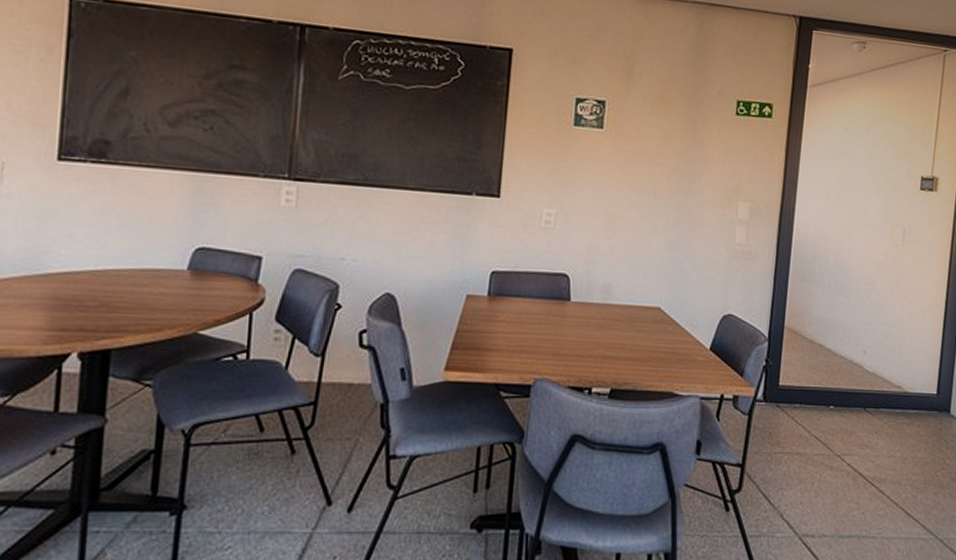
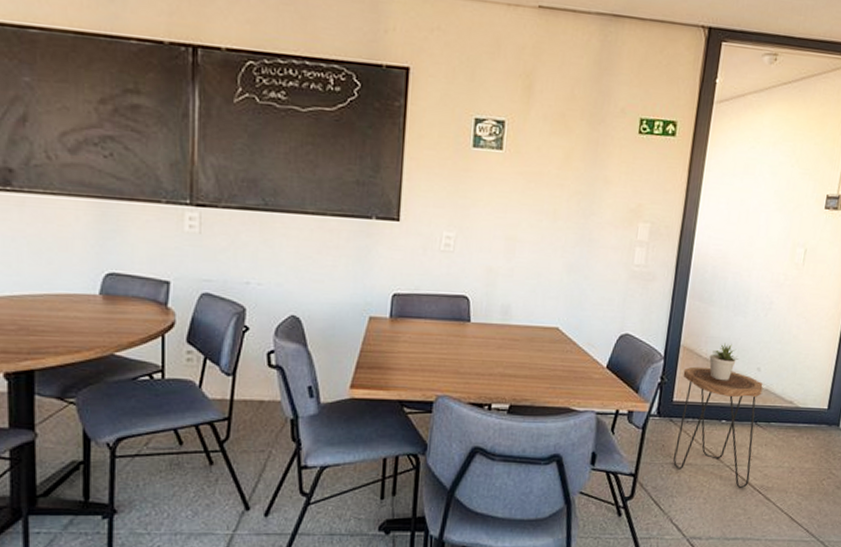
side table: none [781,349,870,481] -> present [673,366,763,489]
potted plant: none [814,324,844,365] -> present [709,343,739,381]

